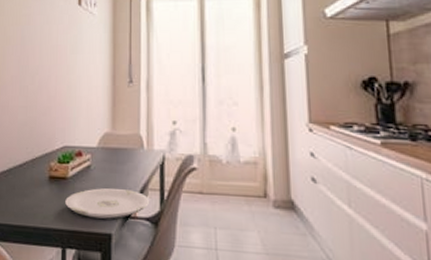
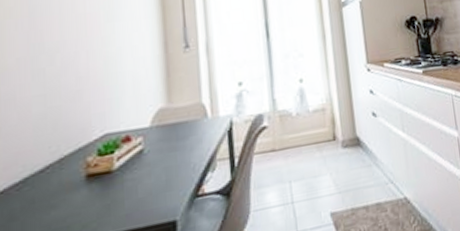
plate: present [65,188,150,219] -> none [112,165,220,210]

